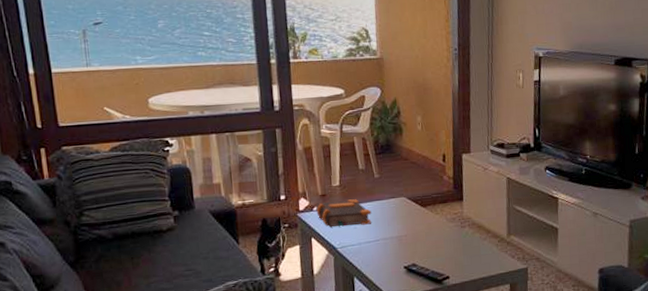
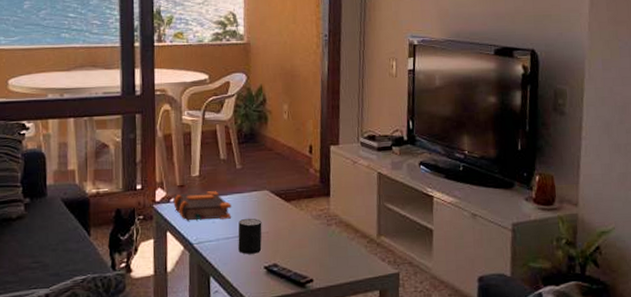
mug: none [378,223,401,256] -> present [238,218,262,254]

